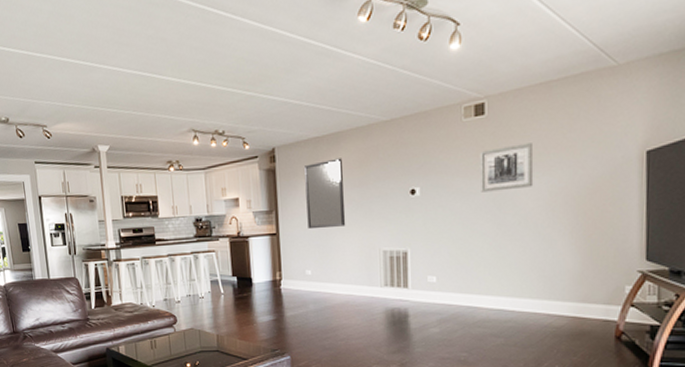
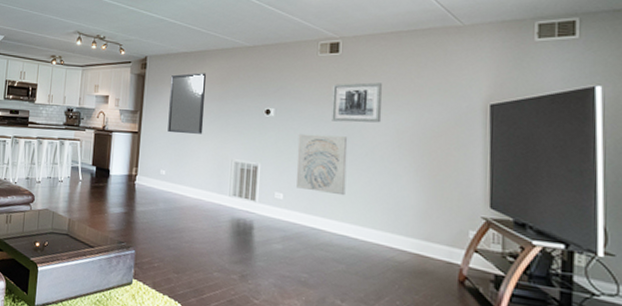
wall art: none [447,207,500,270] -> present [296,133,348,196]

